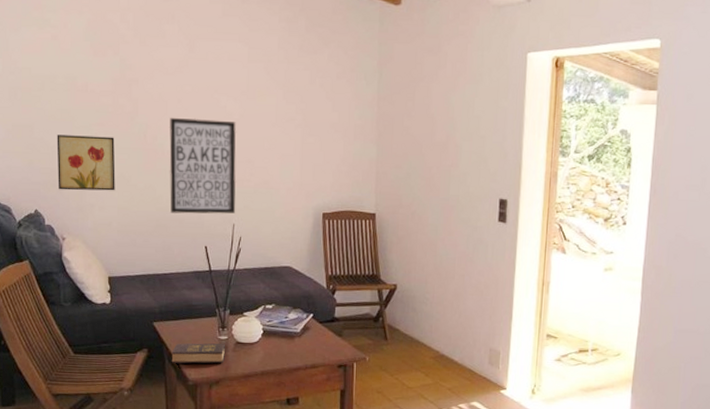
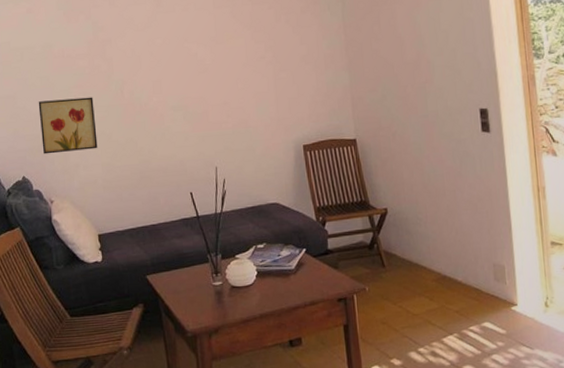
wall art: present [169,118,236,214] -> none [144,67,217,164]
hardback book: present [171,343,225,364] -> none [167,289,221,317]

